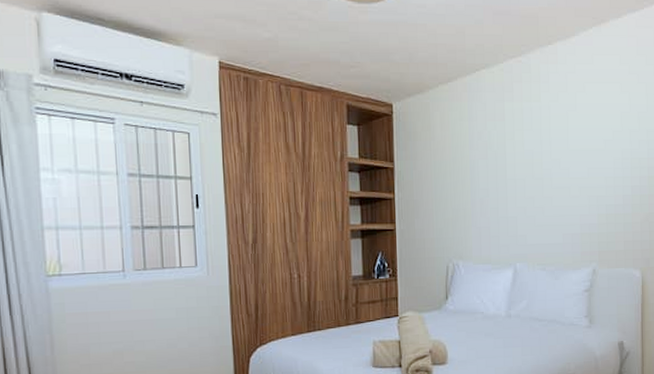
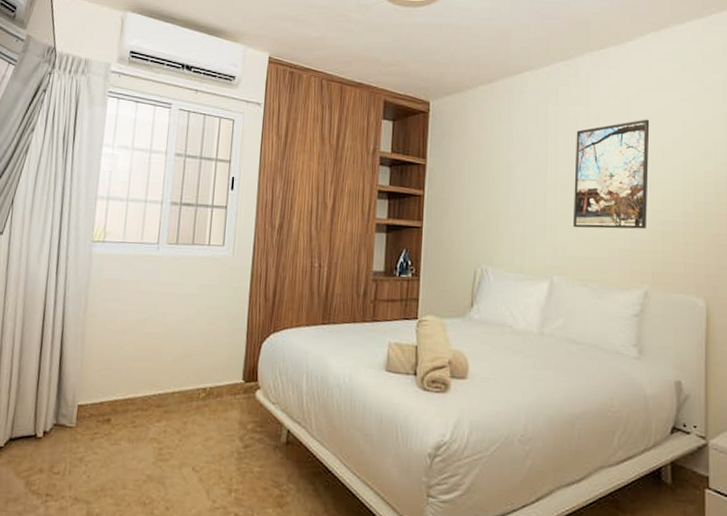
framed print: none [530,112,594,218] -> present [572,119,650,229]

